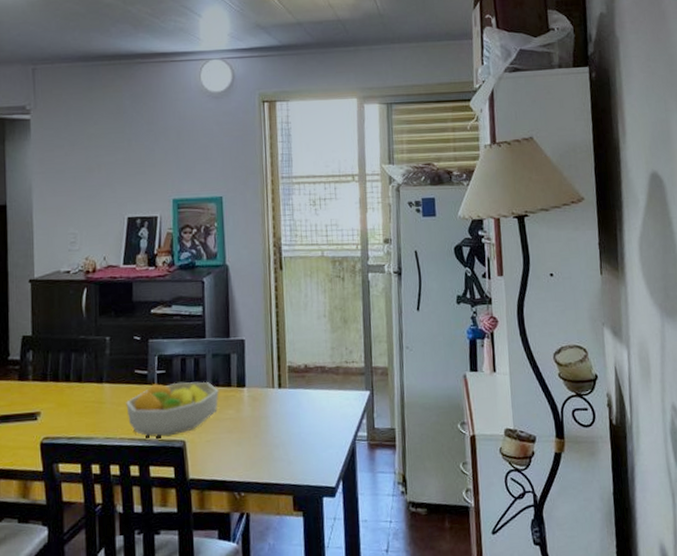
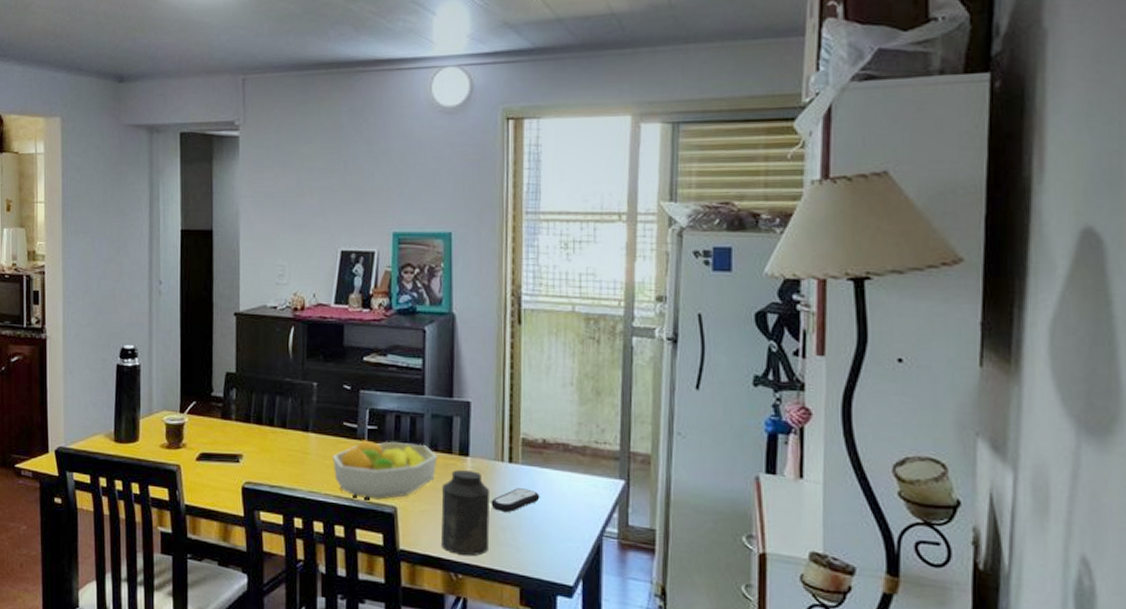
canister: none [224,399,266,475] -> present [441,470,491,557]
remote control: none [265,408,305,431] -> present [491,488,540,512]

